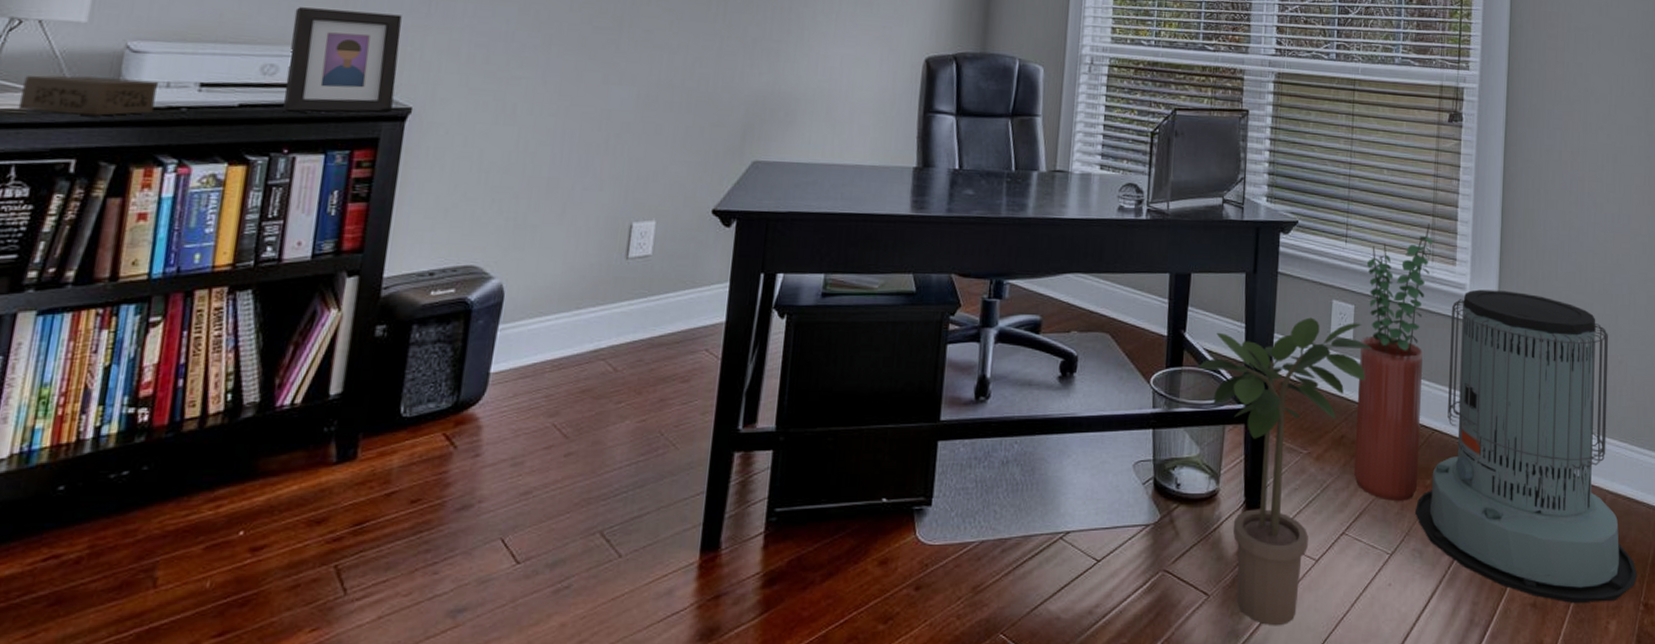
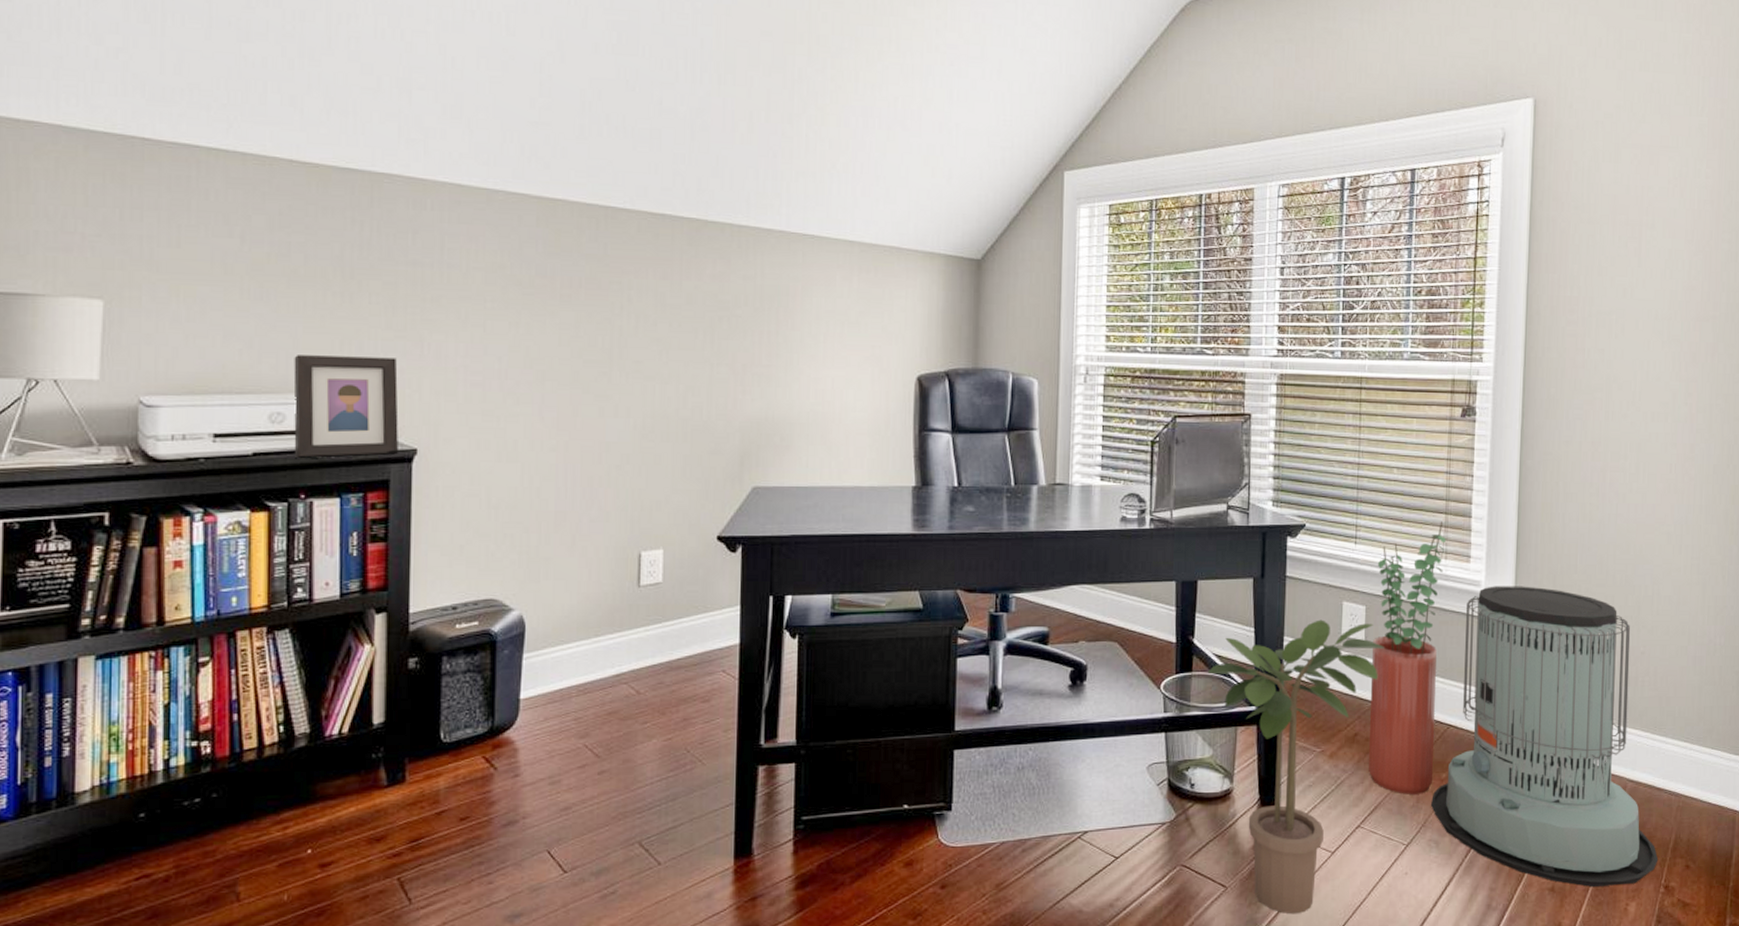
decorative box: present [17,75,158,116] -> none [48,432,174,470]

